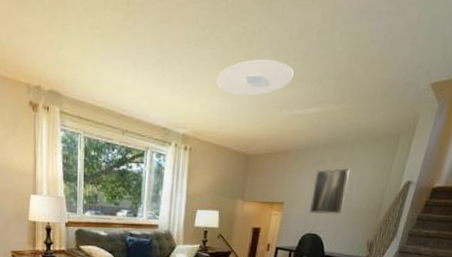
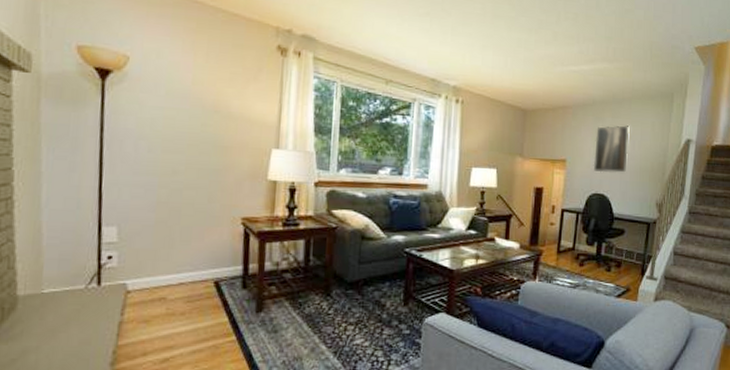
ceiling light: present [216,58,294,96] -> none [488,16,565,51]

